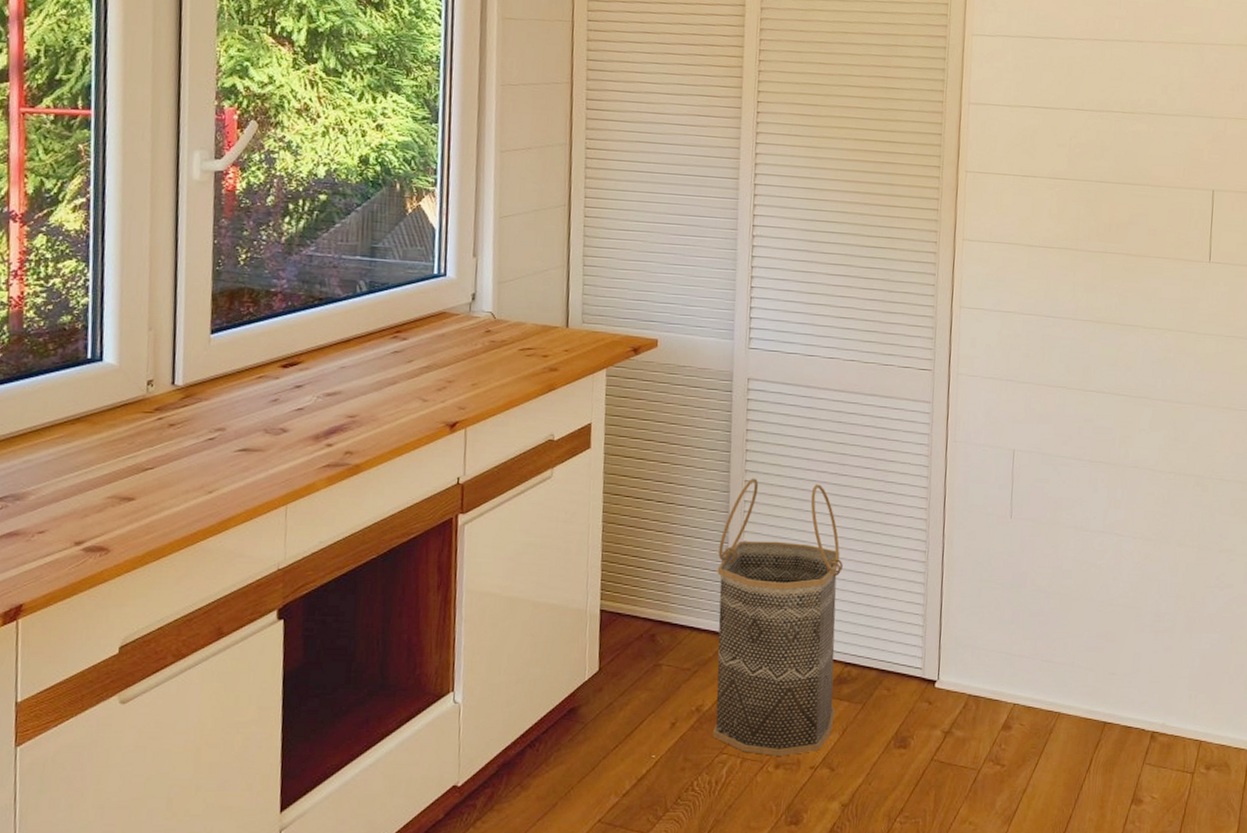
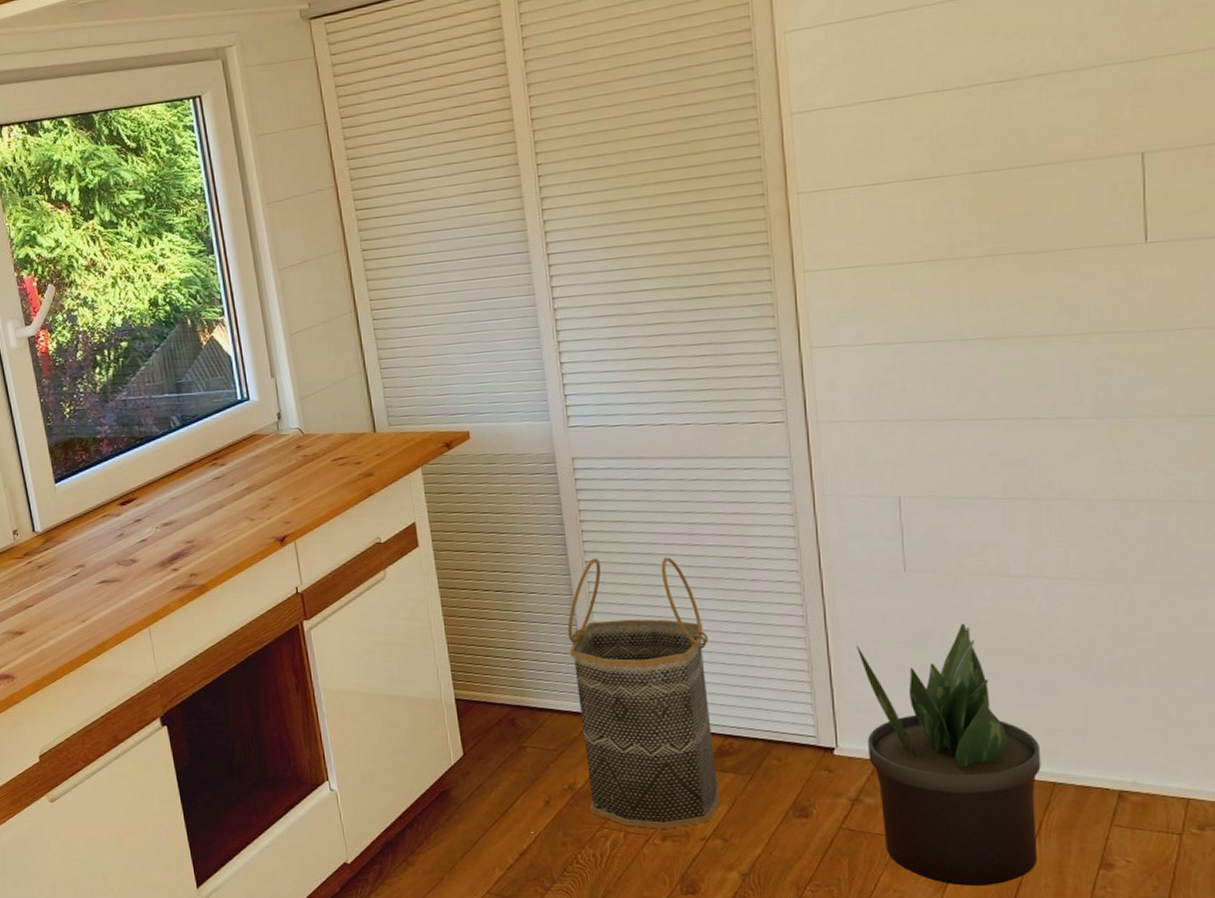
planter: none [963,570,1098,819] -> present [857,623,1041,886]

